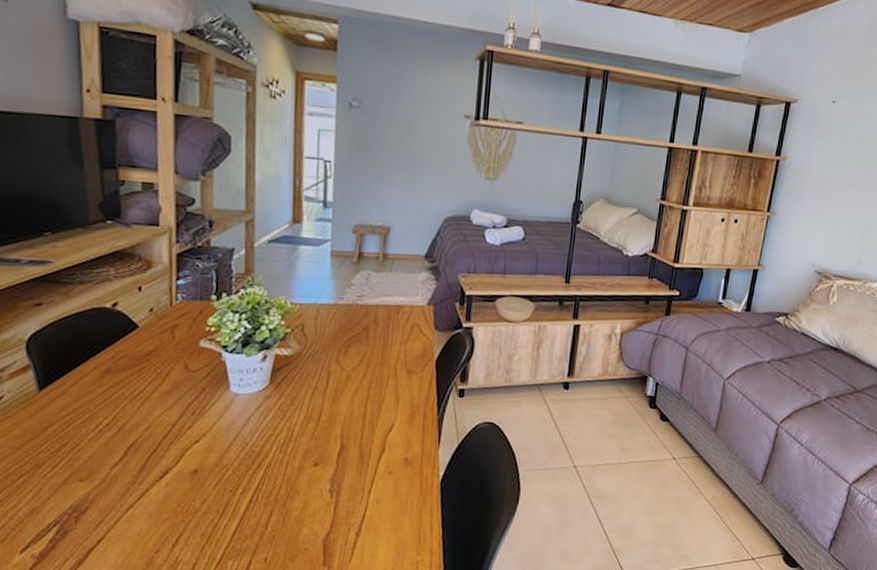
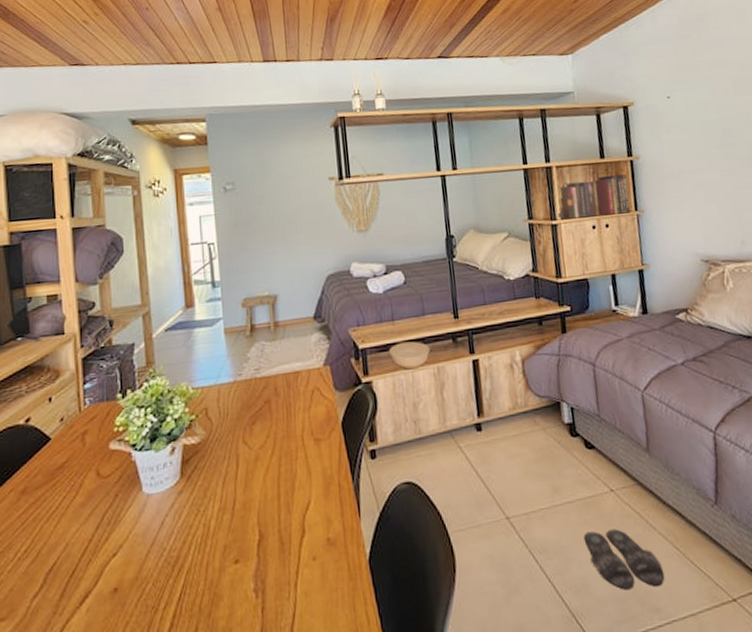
slippers: none [638,489,701,539] -> present [583,528,665,590]
books: none [691,170,737,210] -> present [558,180,600,219]
books: none [731,170,769,214] -> present [594,174,631,216]

